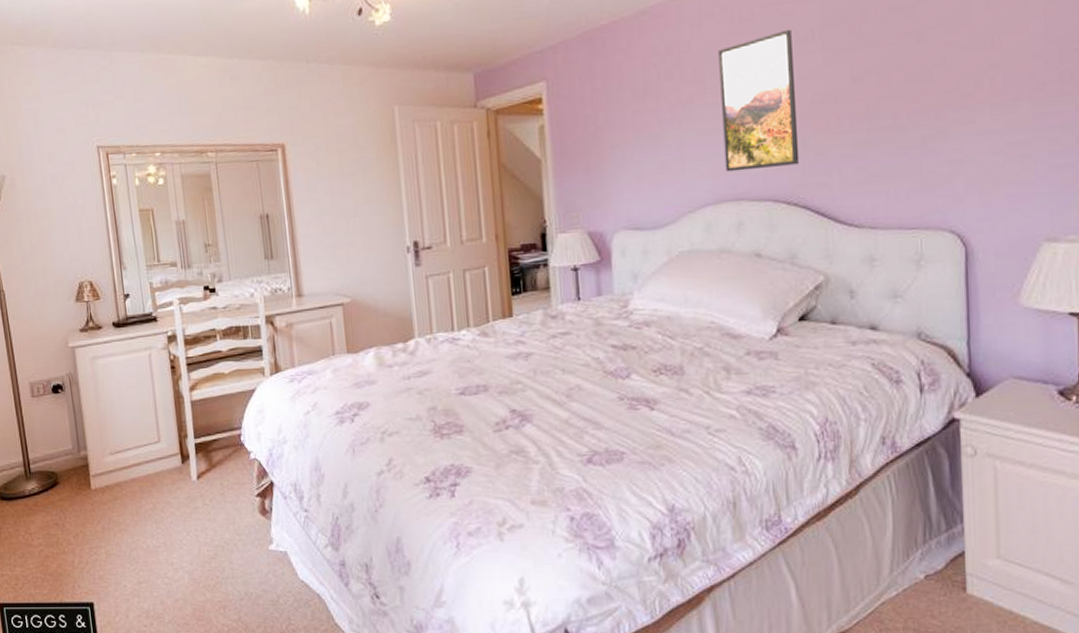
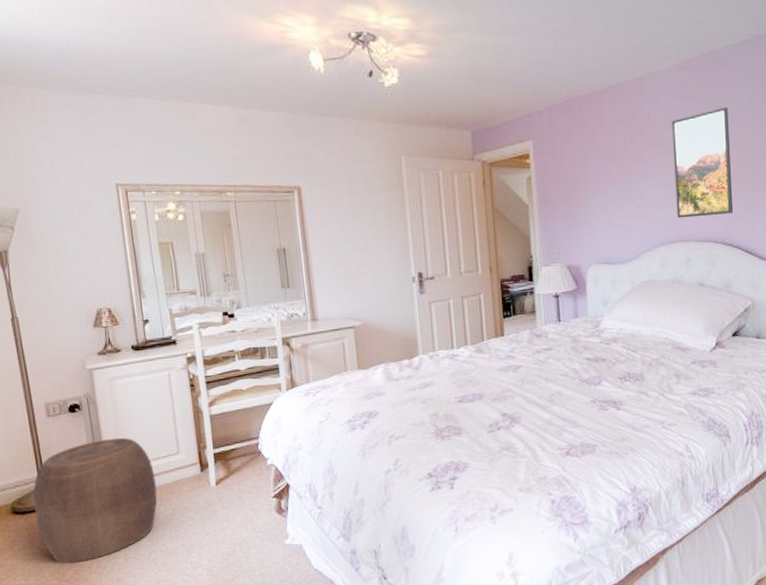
stool: none [19,422,139,556] -> present [33,437,158,564]

